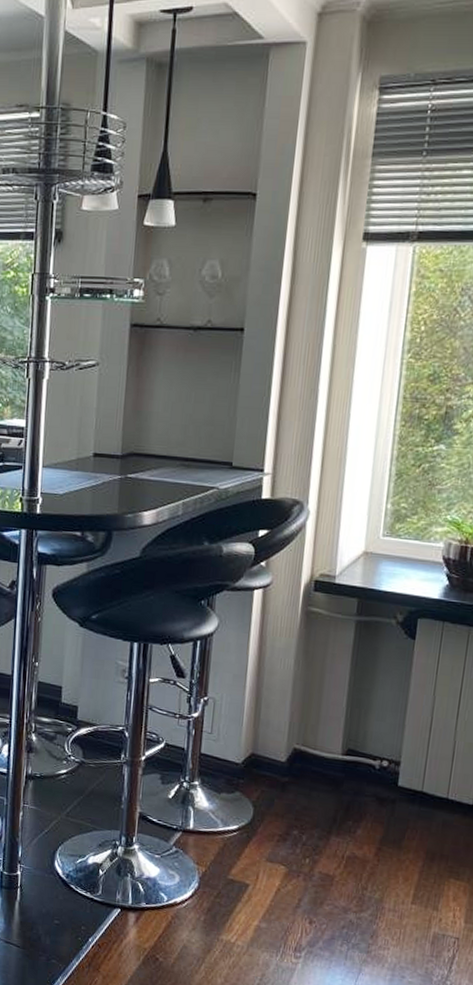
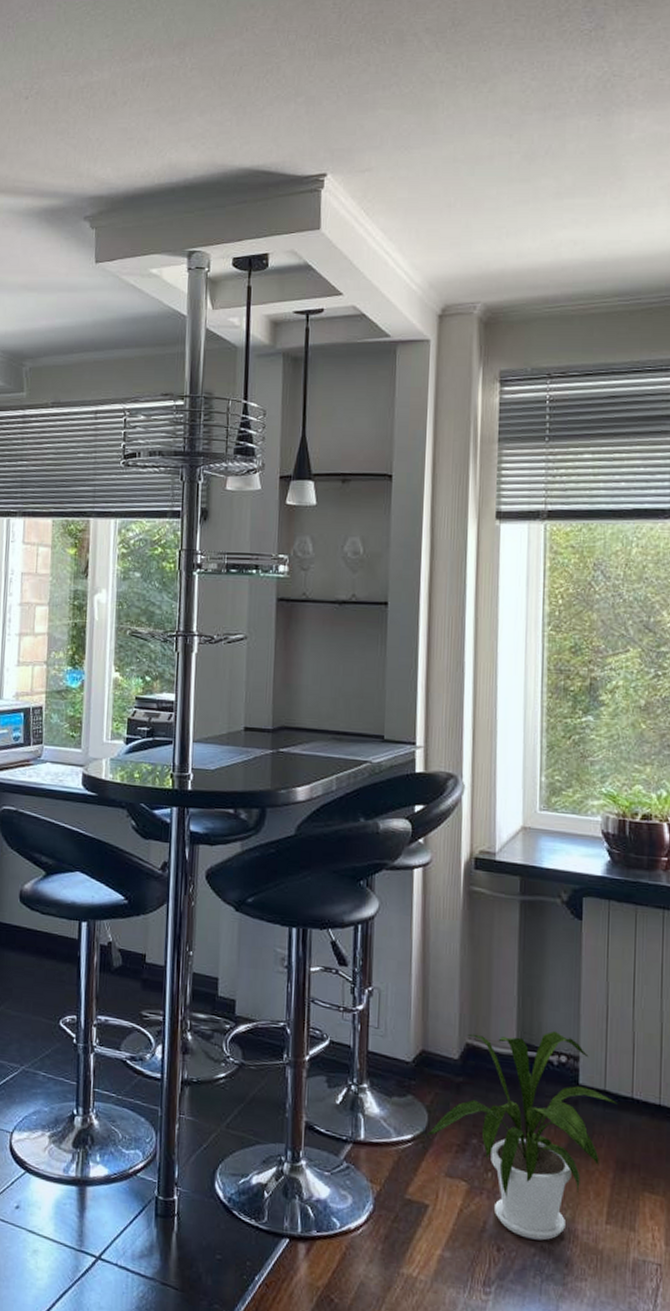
house plant: none [251,738,433,916] -> present [427,1030,618,1241]

